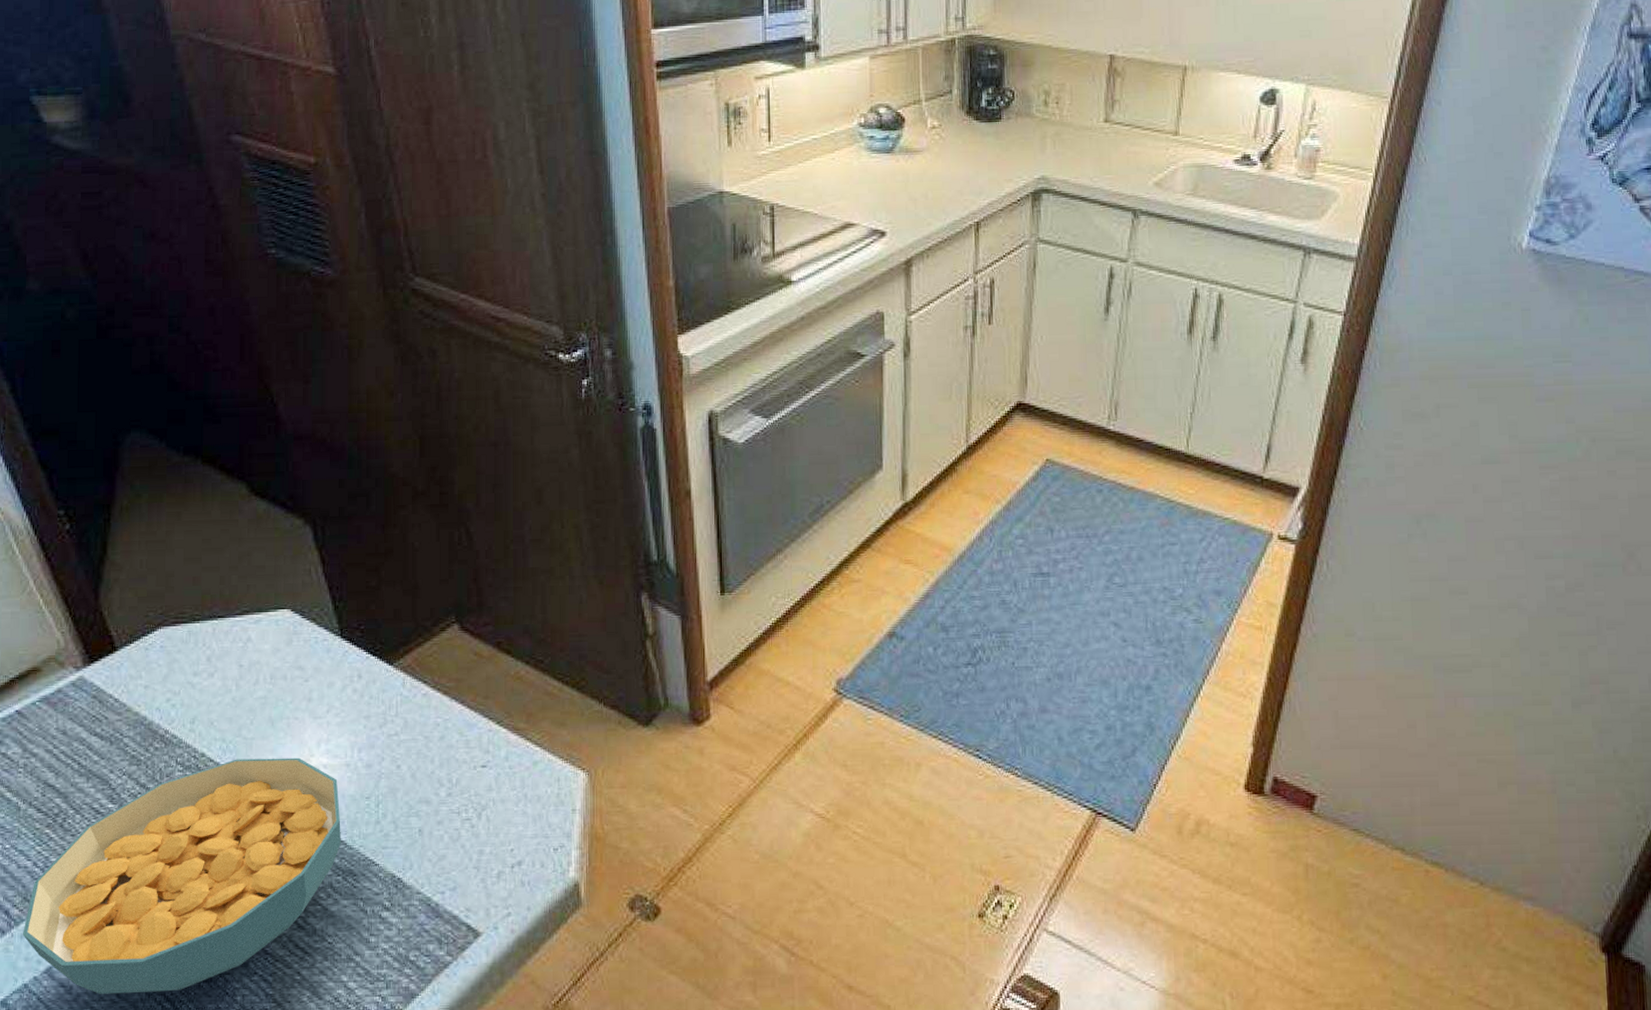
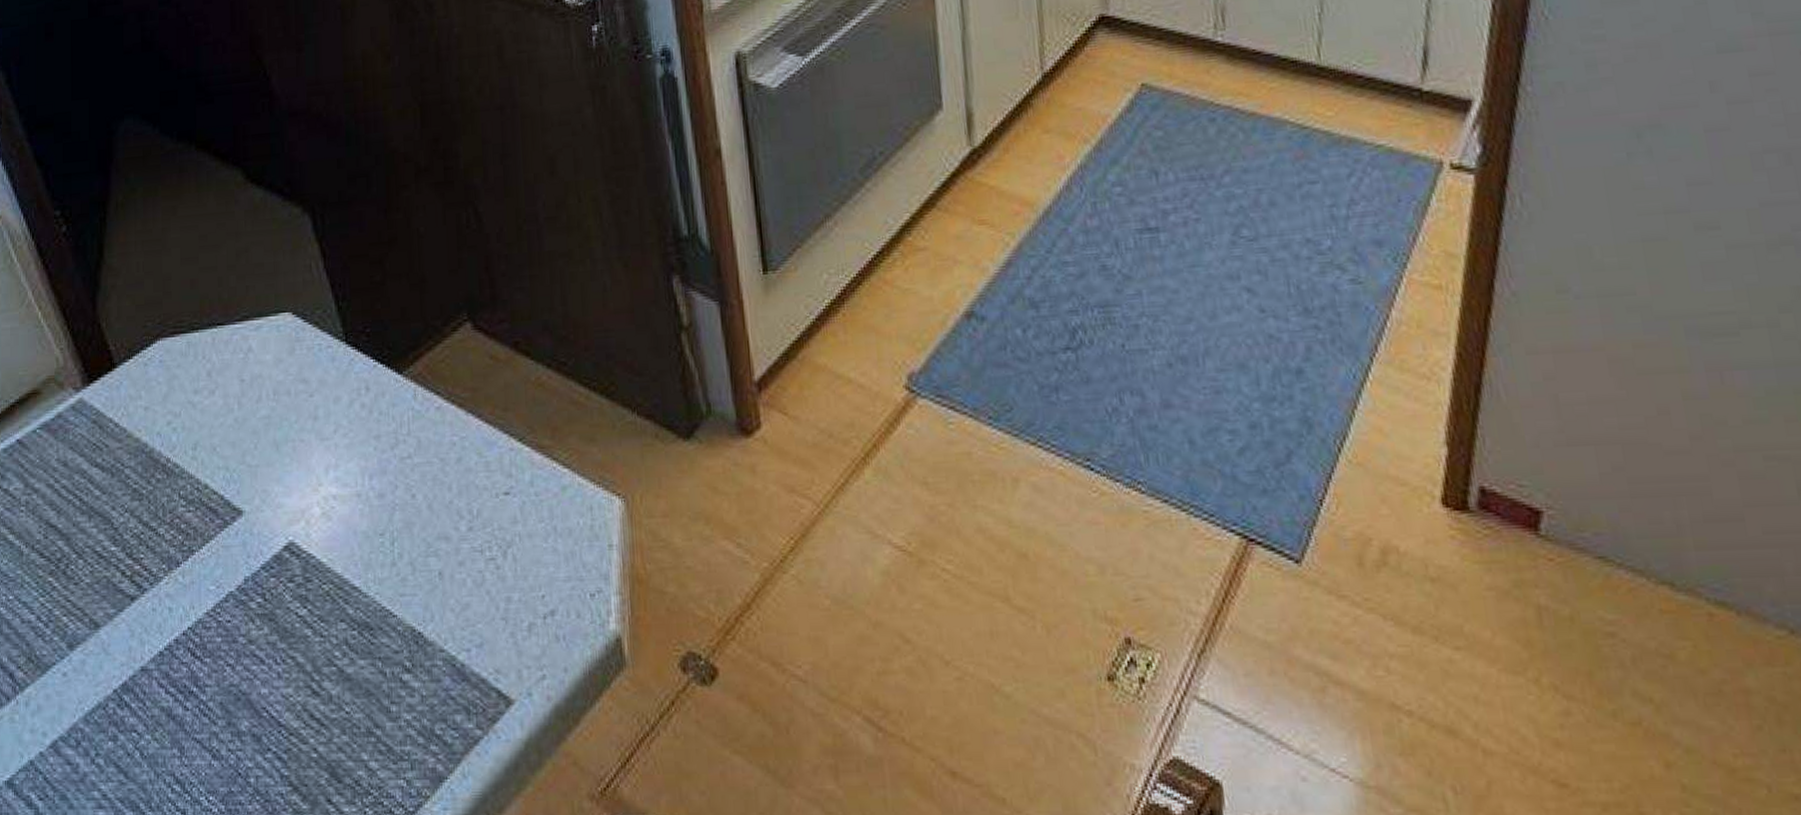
cereal bowl: present [23,757,341,994] -> none [28,487,355,774]

